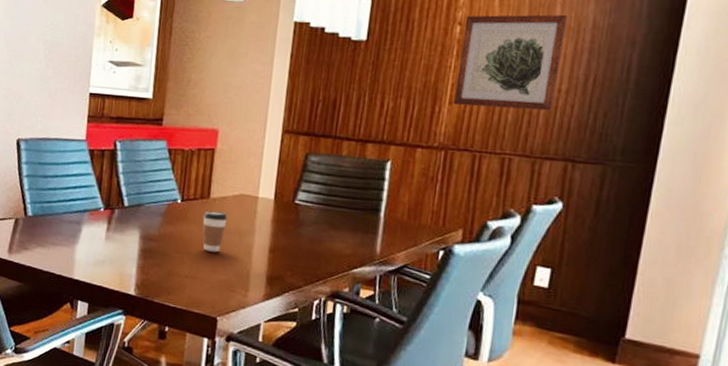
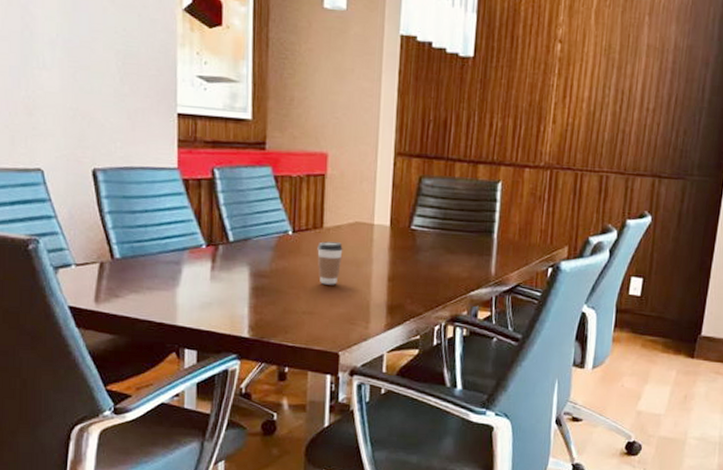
wall art: present [454,14,568,111] -> none [557,33,654,129]

